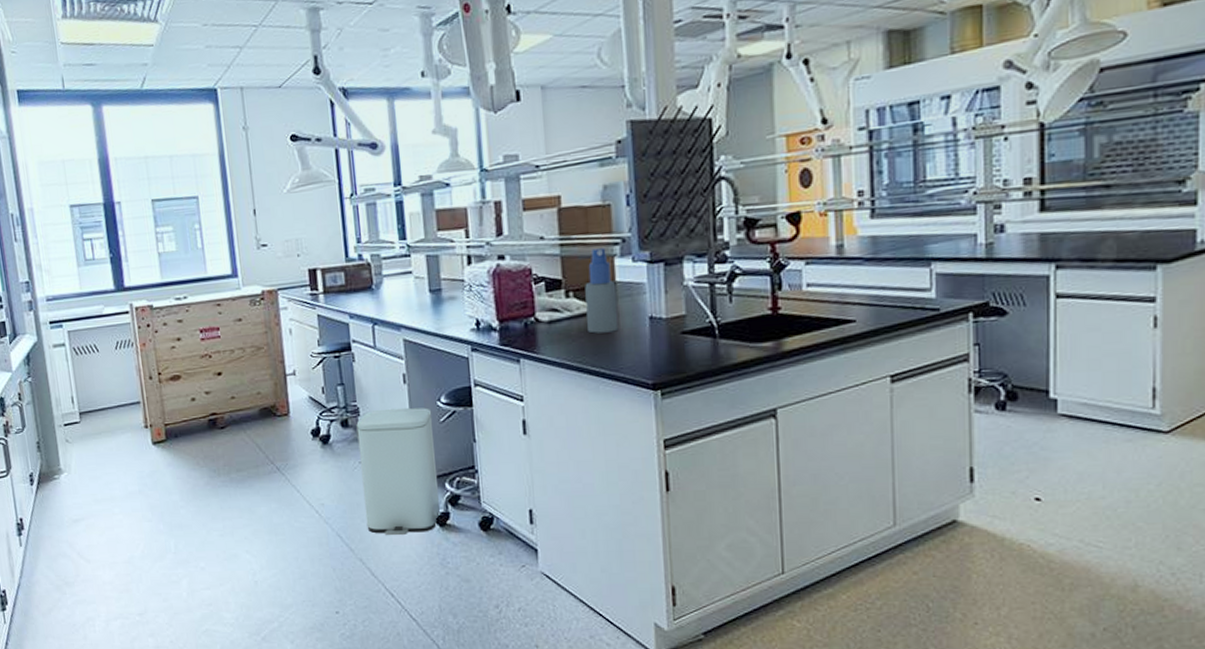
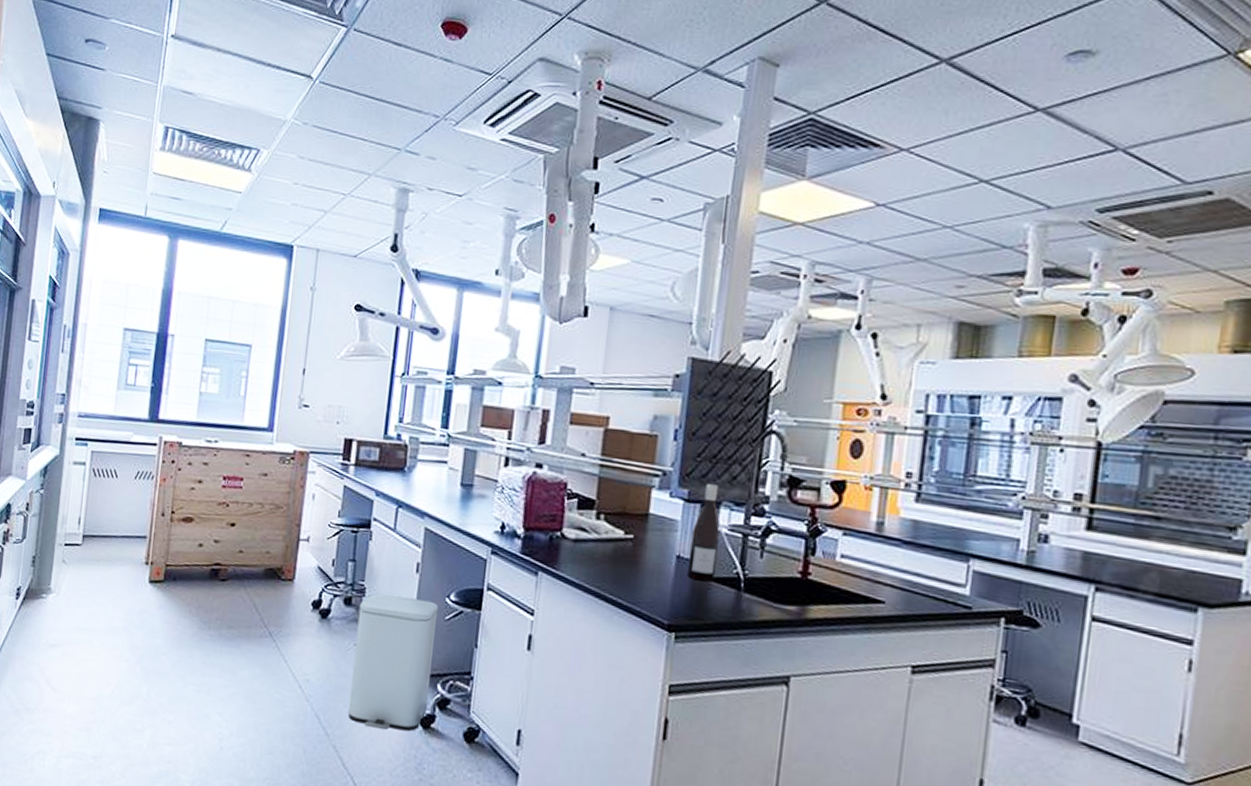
spray bottle: present [585,248,619,334] -> none [612,476,649,564]
bottle: none [660,240,689,337] -> present [686,483,720,582]

